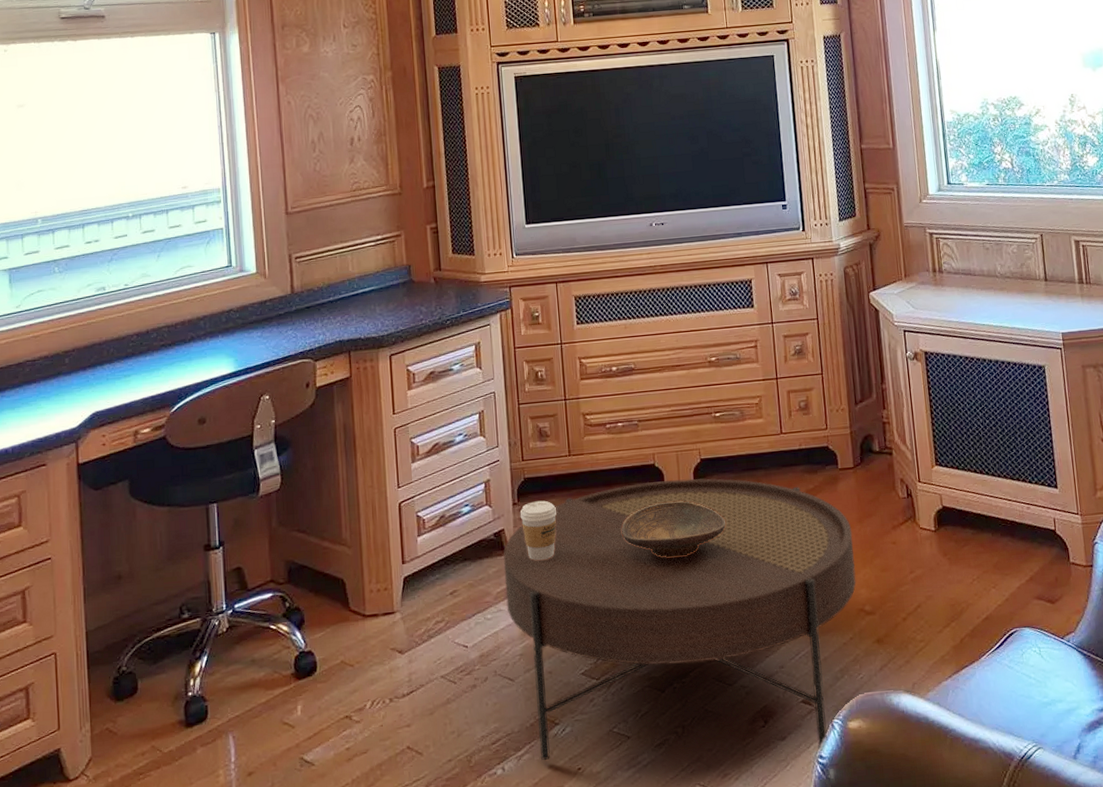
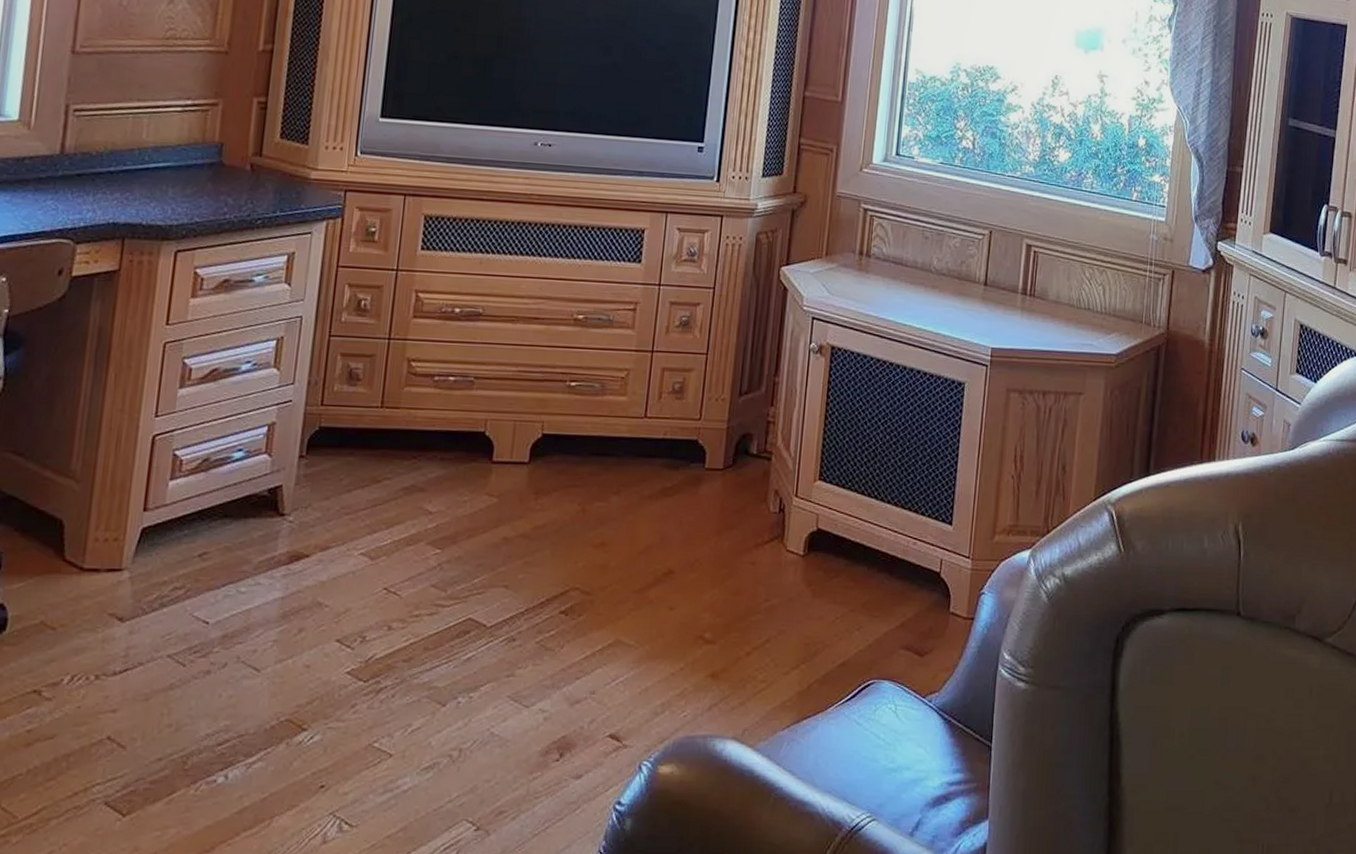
coffee table: present [503,478,856,761] -> none [267,452,707,796]
coffee cup: present [520,500,557,561] -> none [305,456,354,530]
decorative bowl: present [621,500,727,558] -> none [429,479,559,547]

